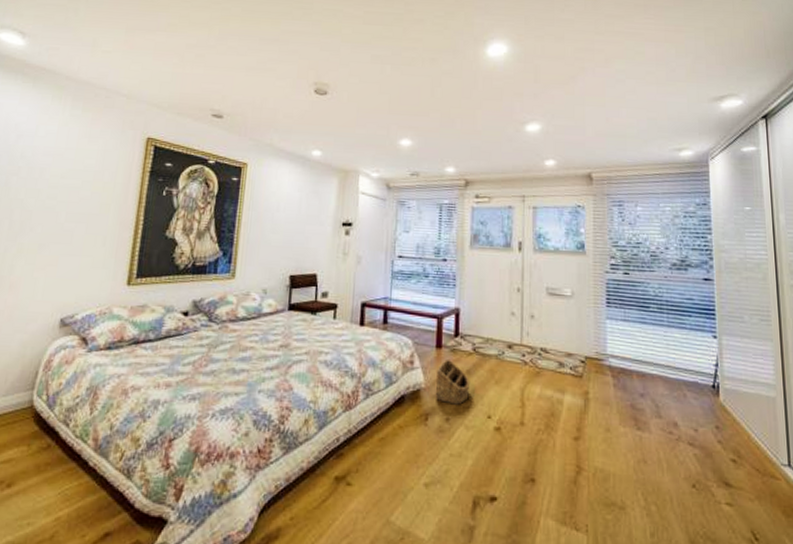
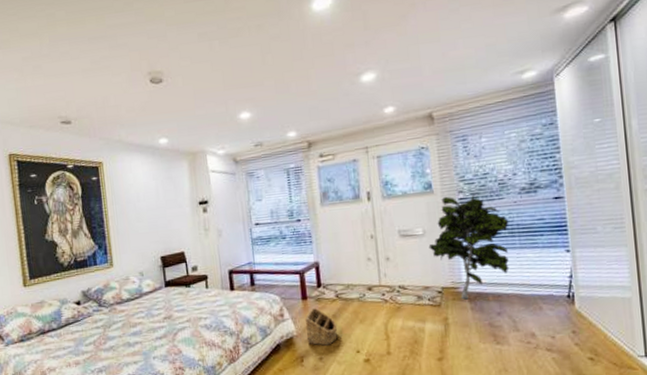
indoor plant: none [576,259,658,374] -> present [428,194,510,300]

